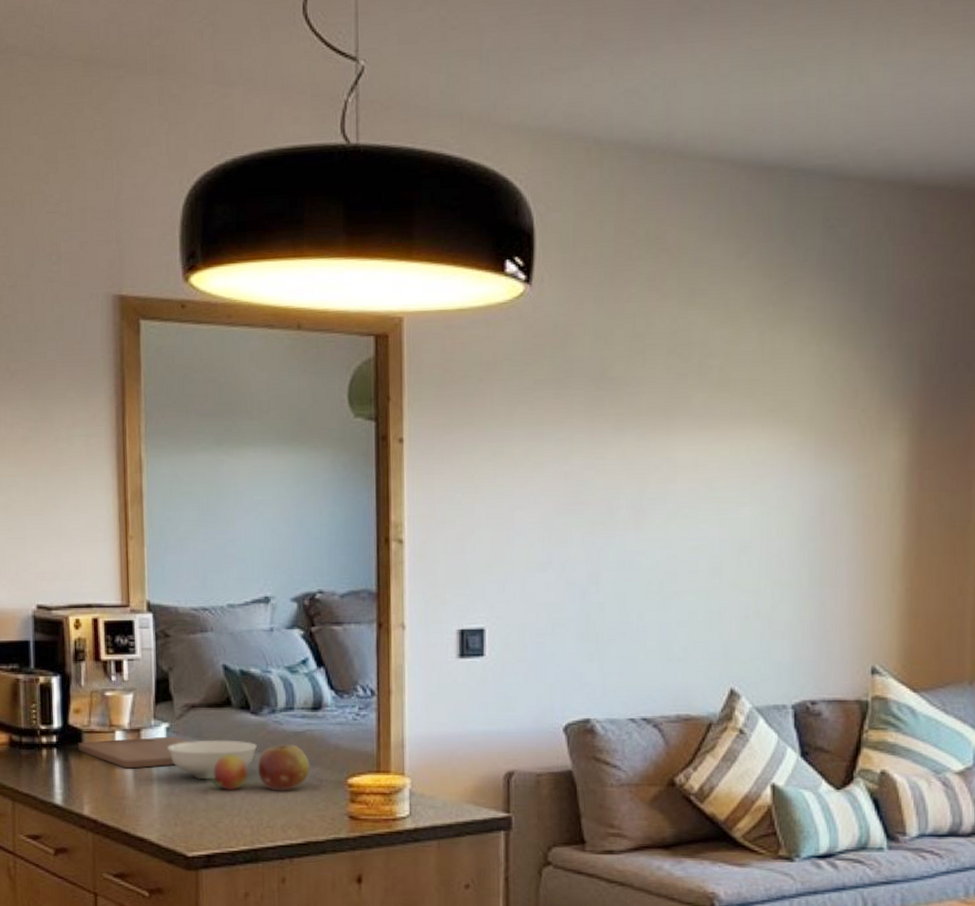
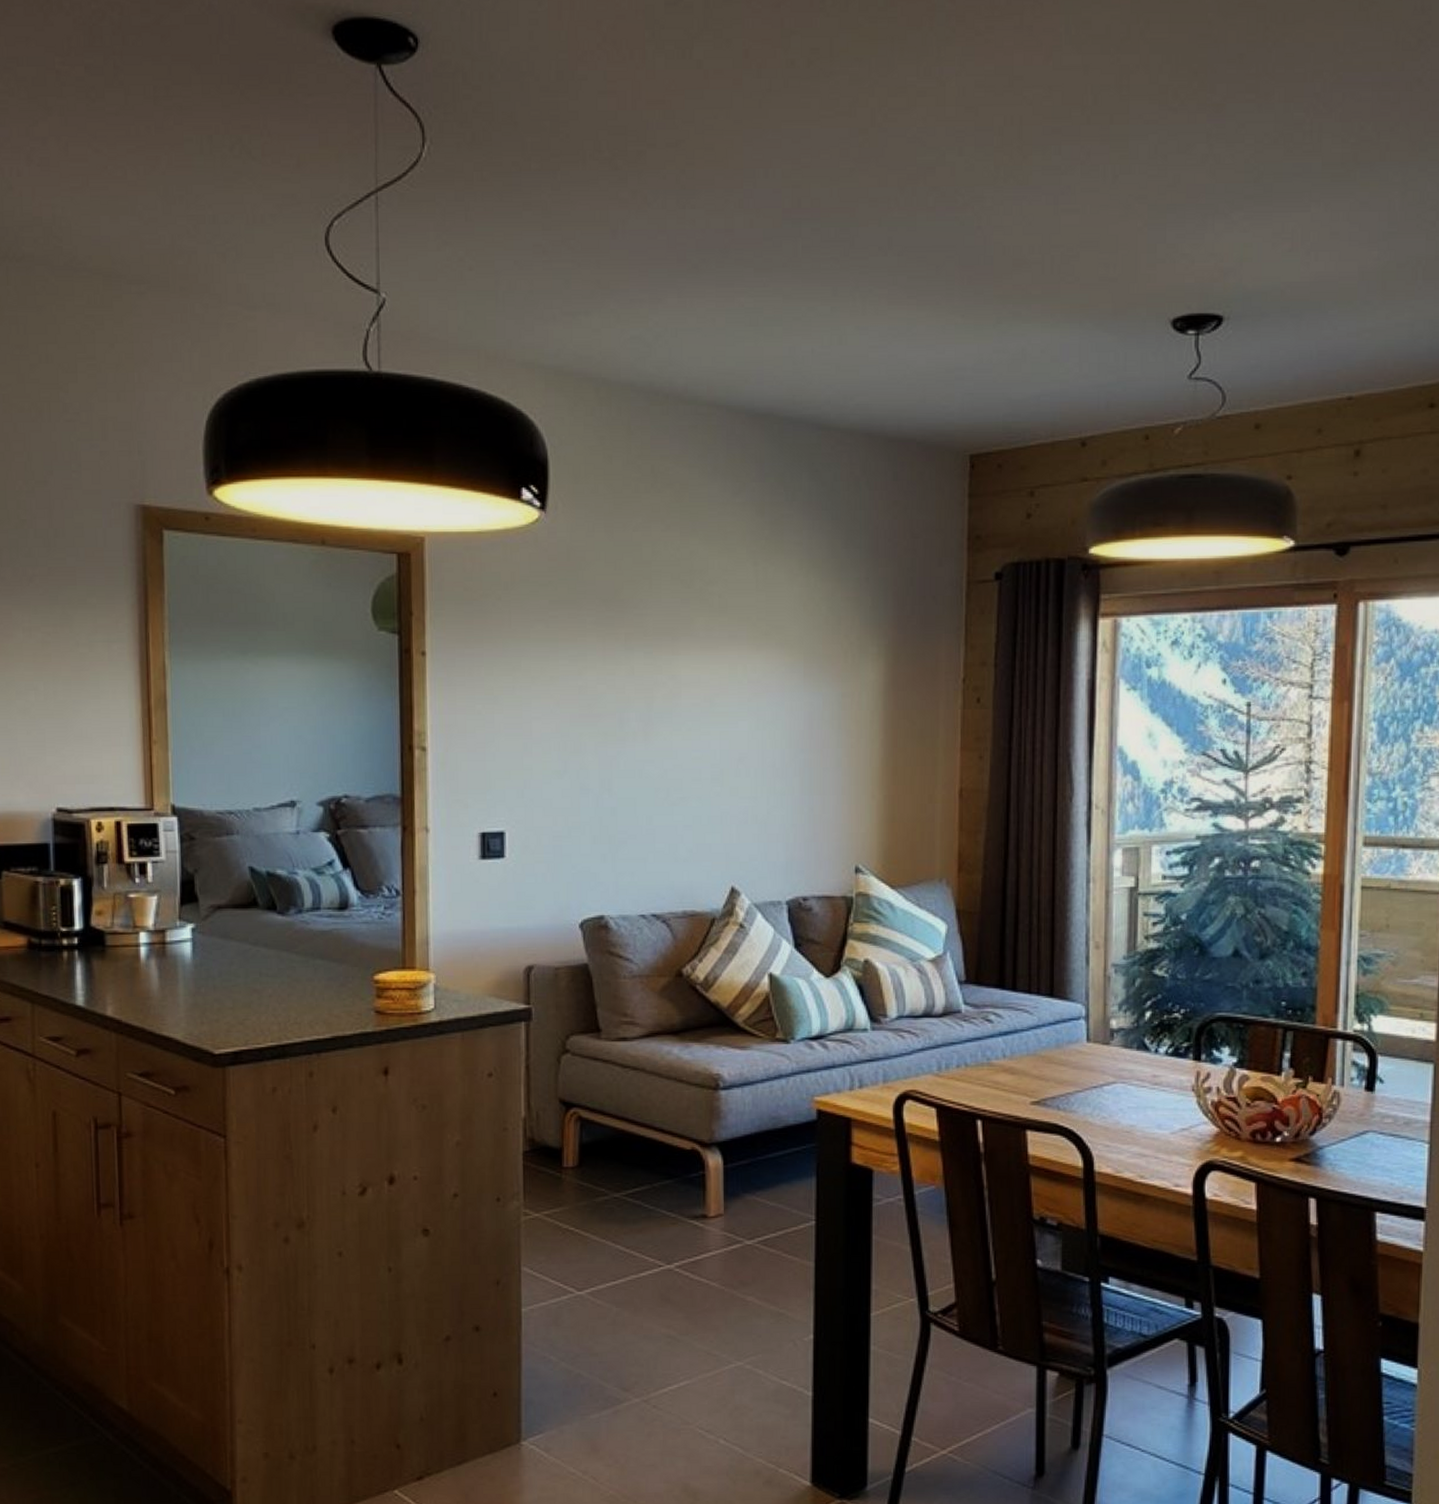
cutting board: present [77,736,190,769] -> none [100,936,216,969]
bowl: present [168,740,257,779] -> none [193,939,284,978]
fruit: present [209,754,249,791] -> none [236,953,276,989]
fruit: present [257,743,310,791] -> none [284,942,336,988]

